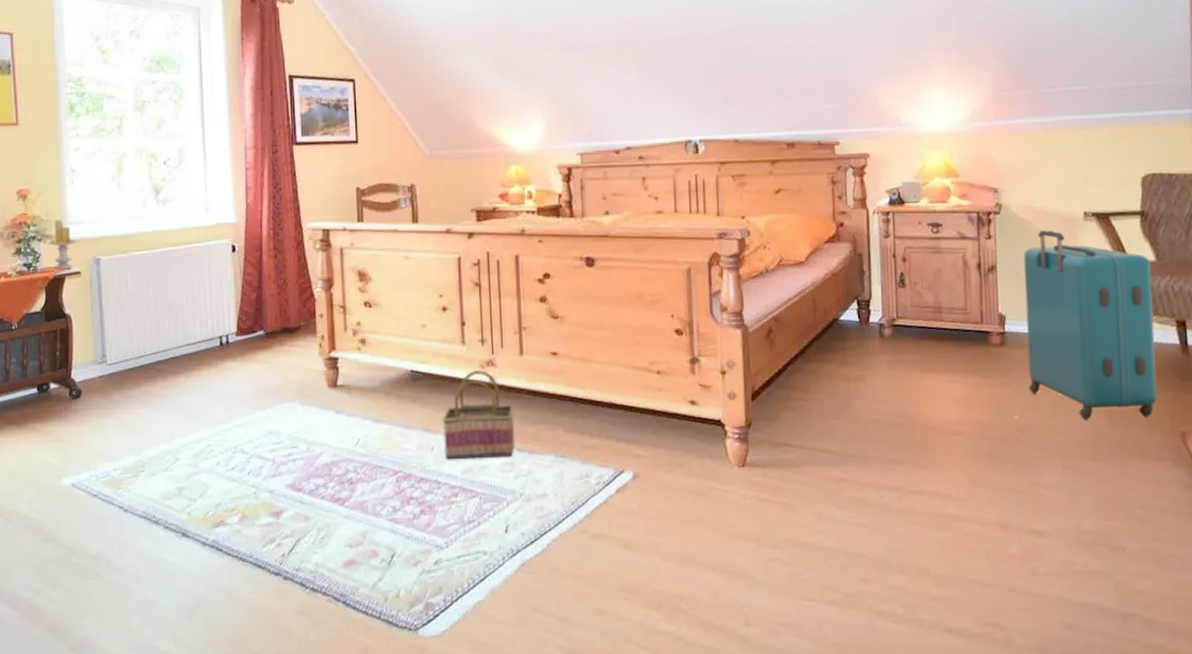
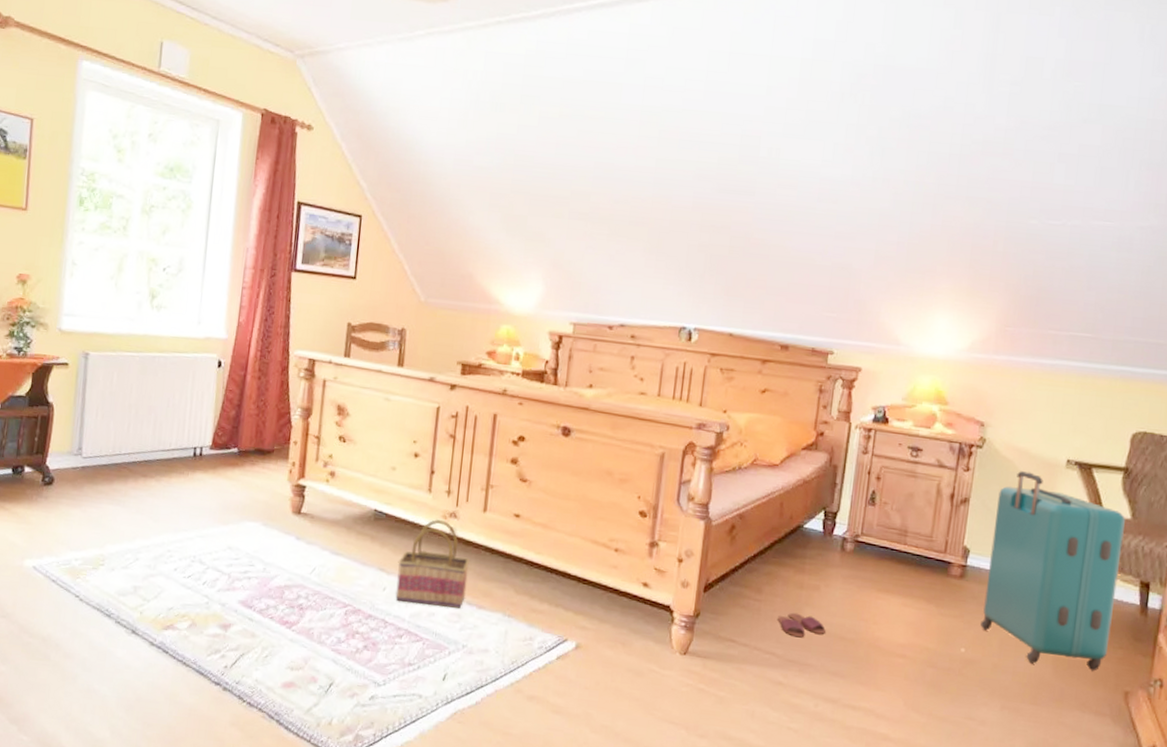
candle: present [48,219,78,270] -> none [41,309,70,360]
slippers: none [829,406,878,431] -> present [778,612,826,638]
mug: present [901,181,927,203] -> none [886,401,913,424]

